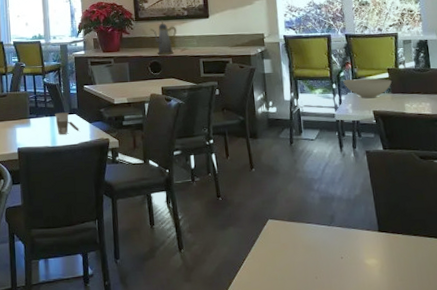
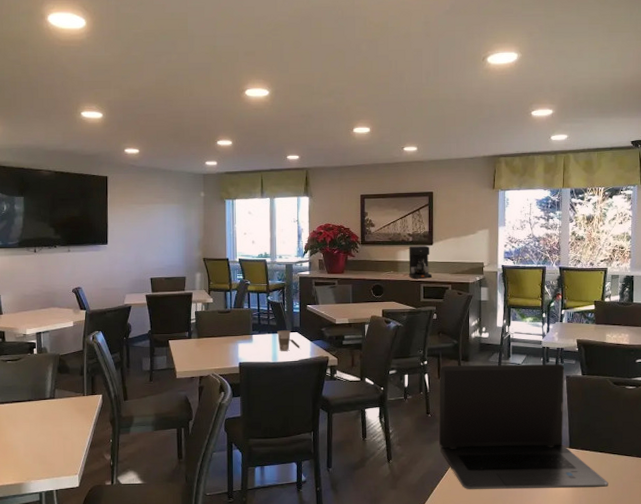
coffee pot: present [149,20,177,56] -> none [374,245,400,279]
coffee maker: none [184,19,210,54] -> present [409,246,432,279]
laptop computer: none [227,138,429,281] -> present [439,364,608,489]
bowl: present [343,78,392,99] -> none [552,309,597,328]

